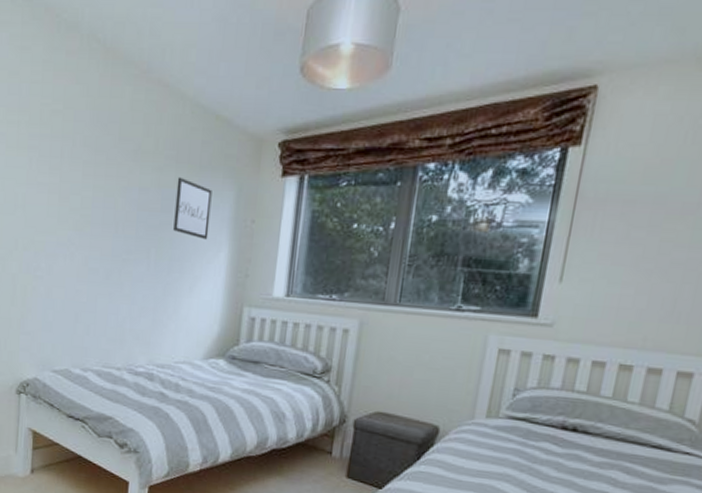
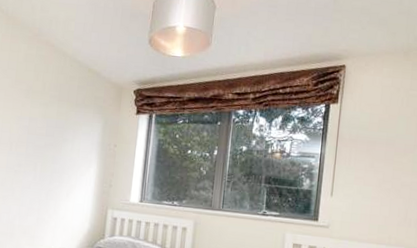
wall art: present [173,176,212,240] -> none [55,111,85,158]

